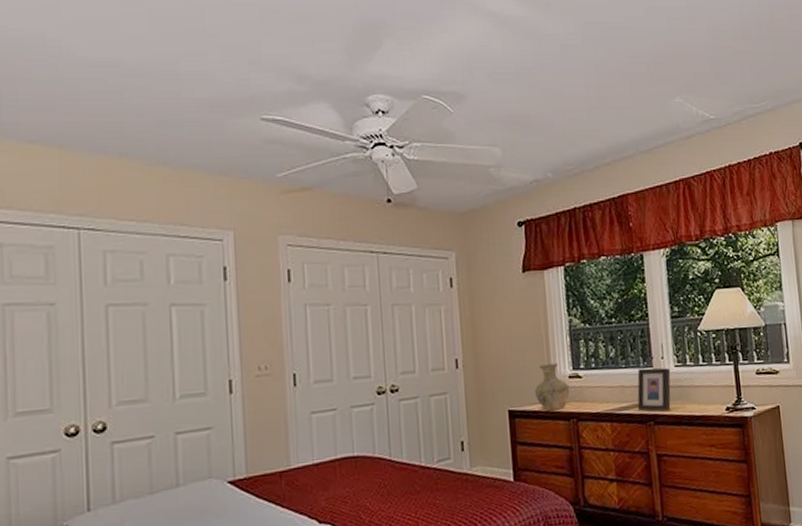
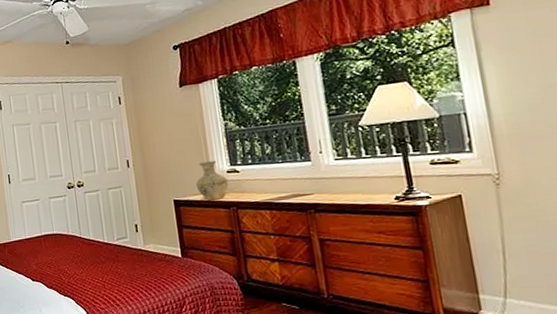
picture frame: present [637,368,671,412] -> none [295,161,332,201]

